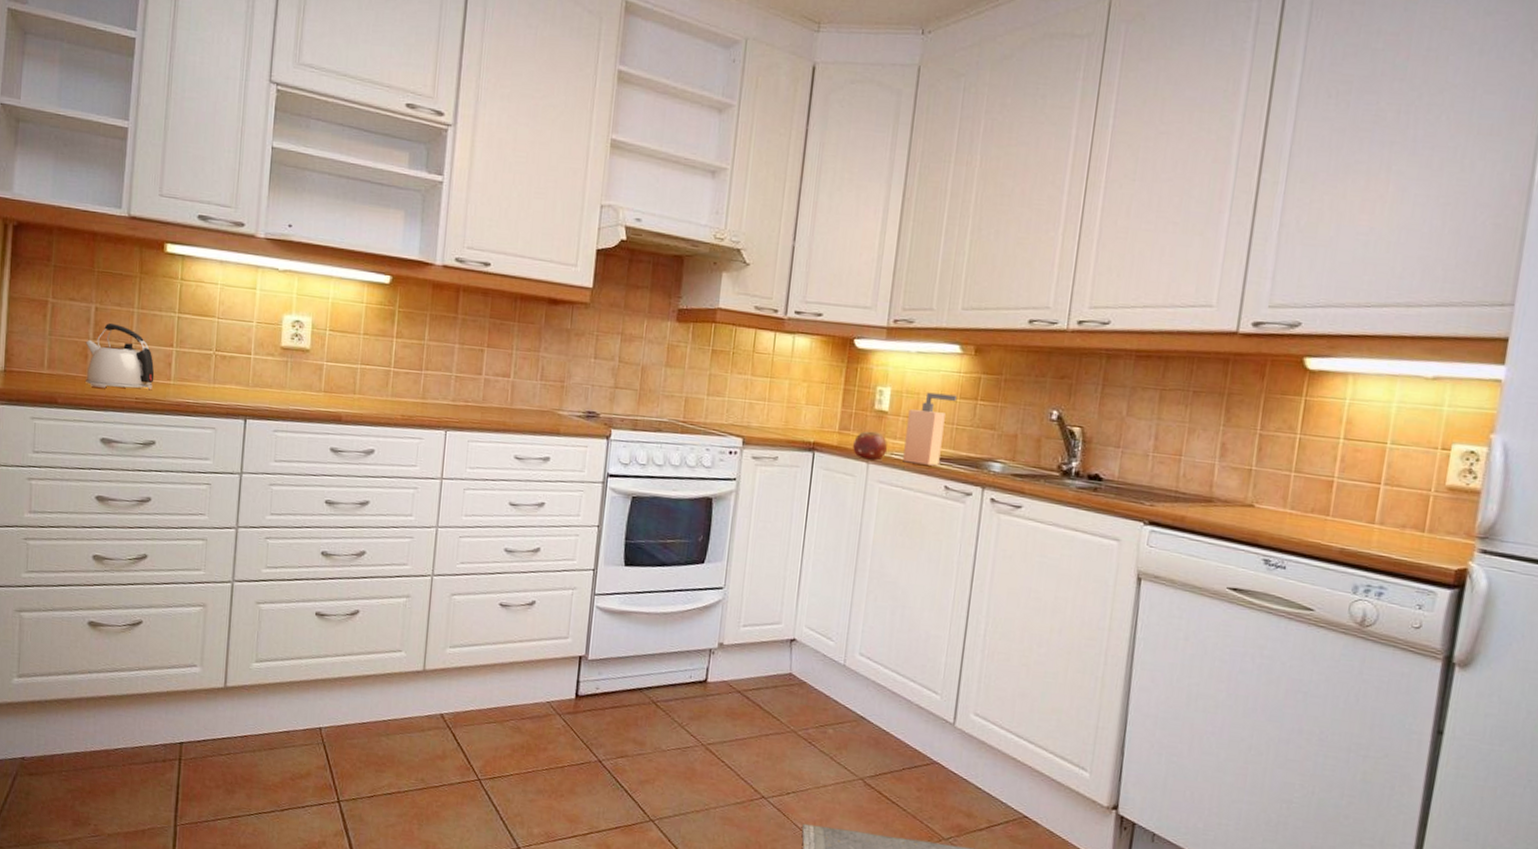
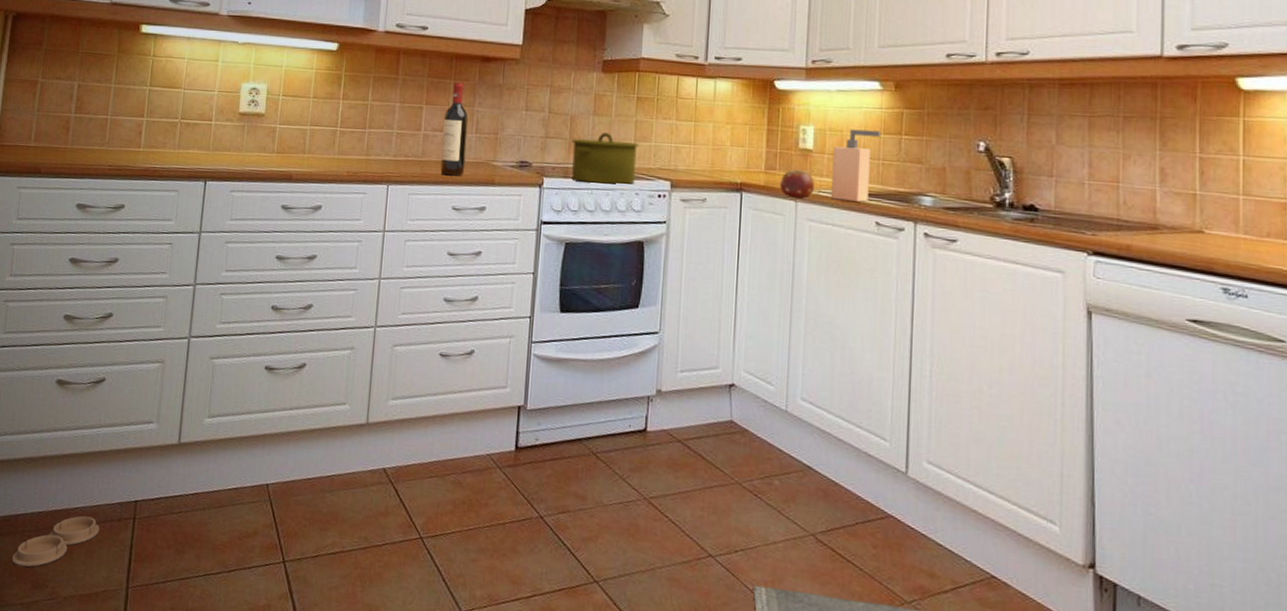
pet bowl: none [50,756,143,806] -> present [12,515,100,567]
kettle: present [85,322,155,391] -> none [66,97,127,158]
wine bottle: none [502,324,534,425] -> present [440,82,469,177]
cooking pot: none [641,385,712,440] -> present [571,133,639,185]

